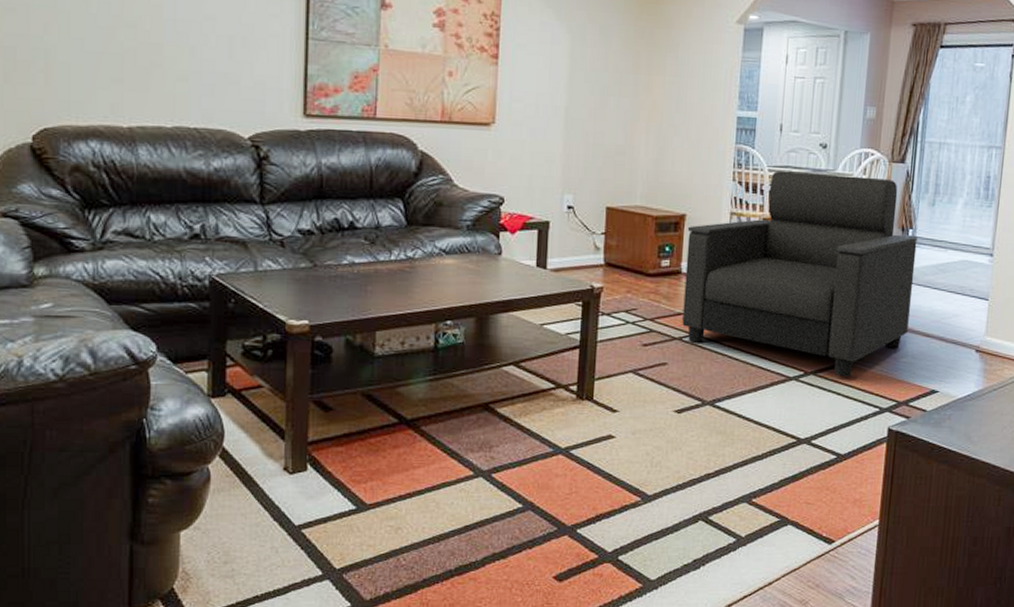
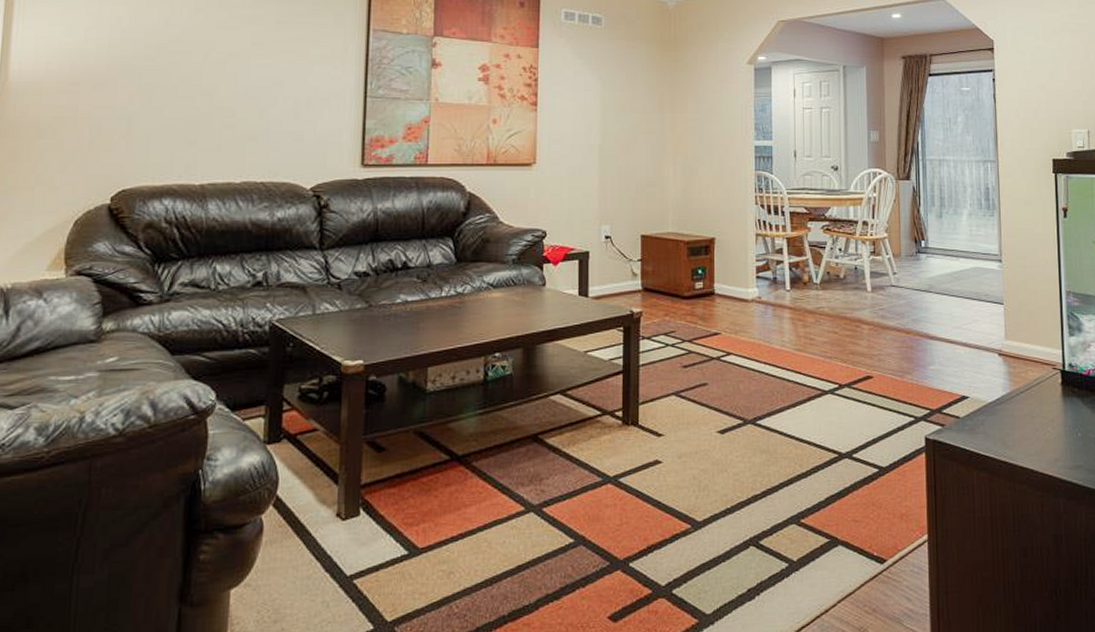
armchair: present [682,170,918,377] -> none [717,193,932,388]

